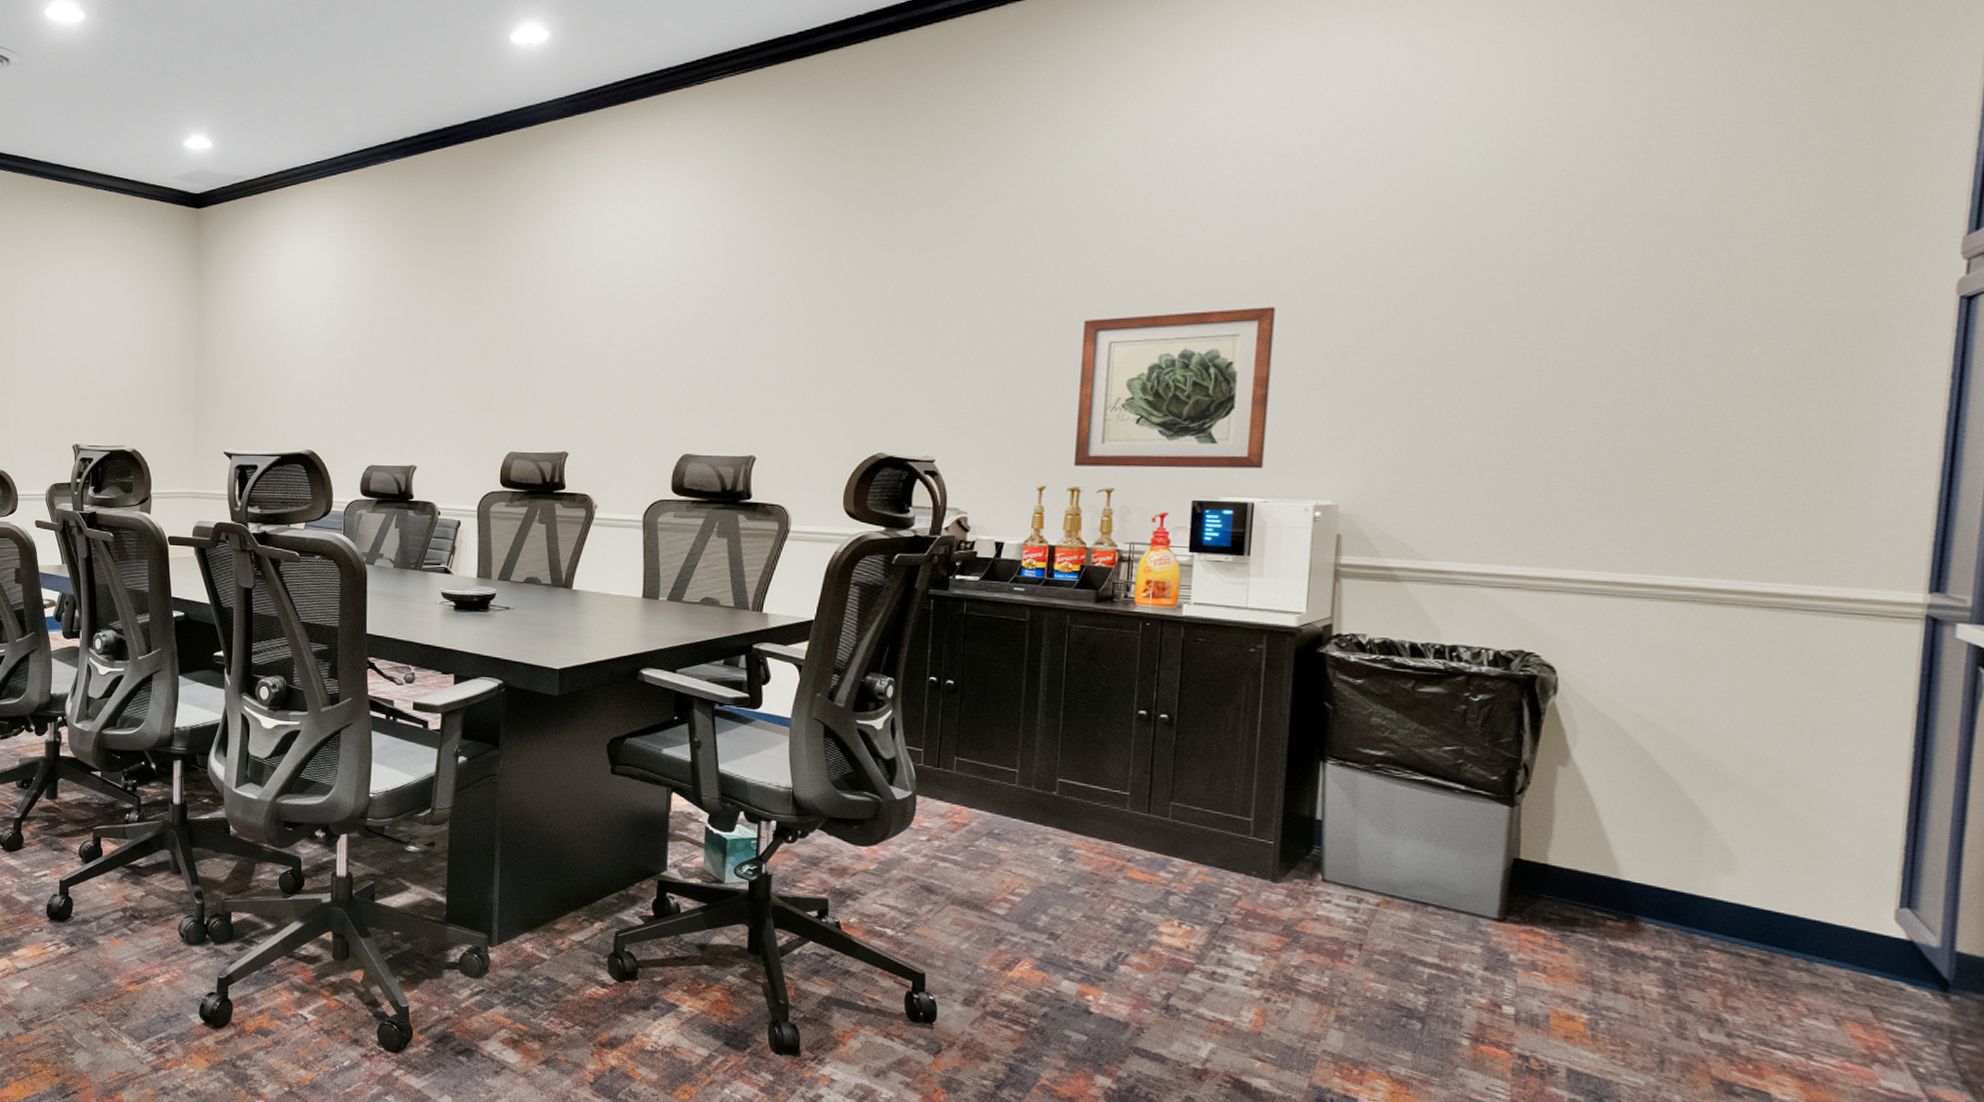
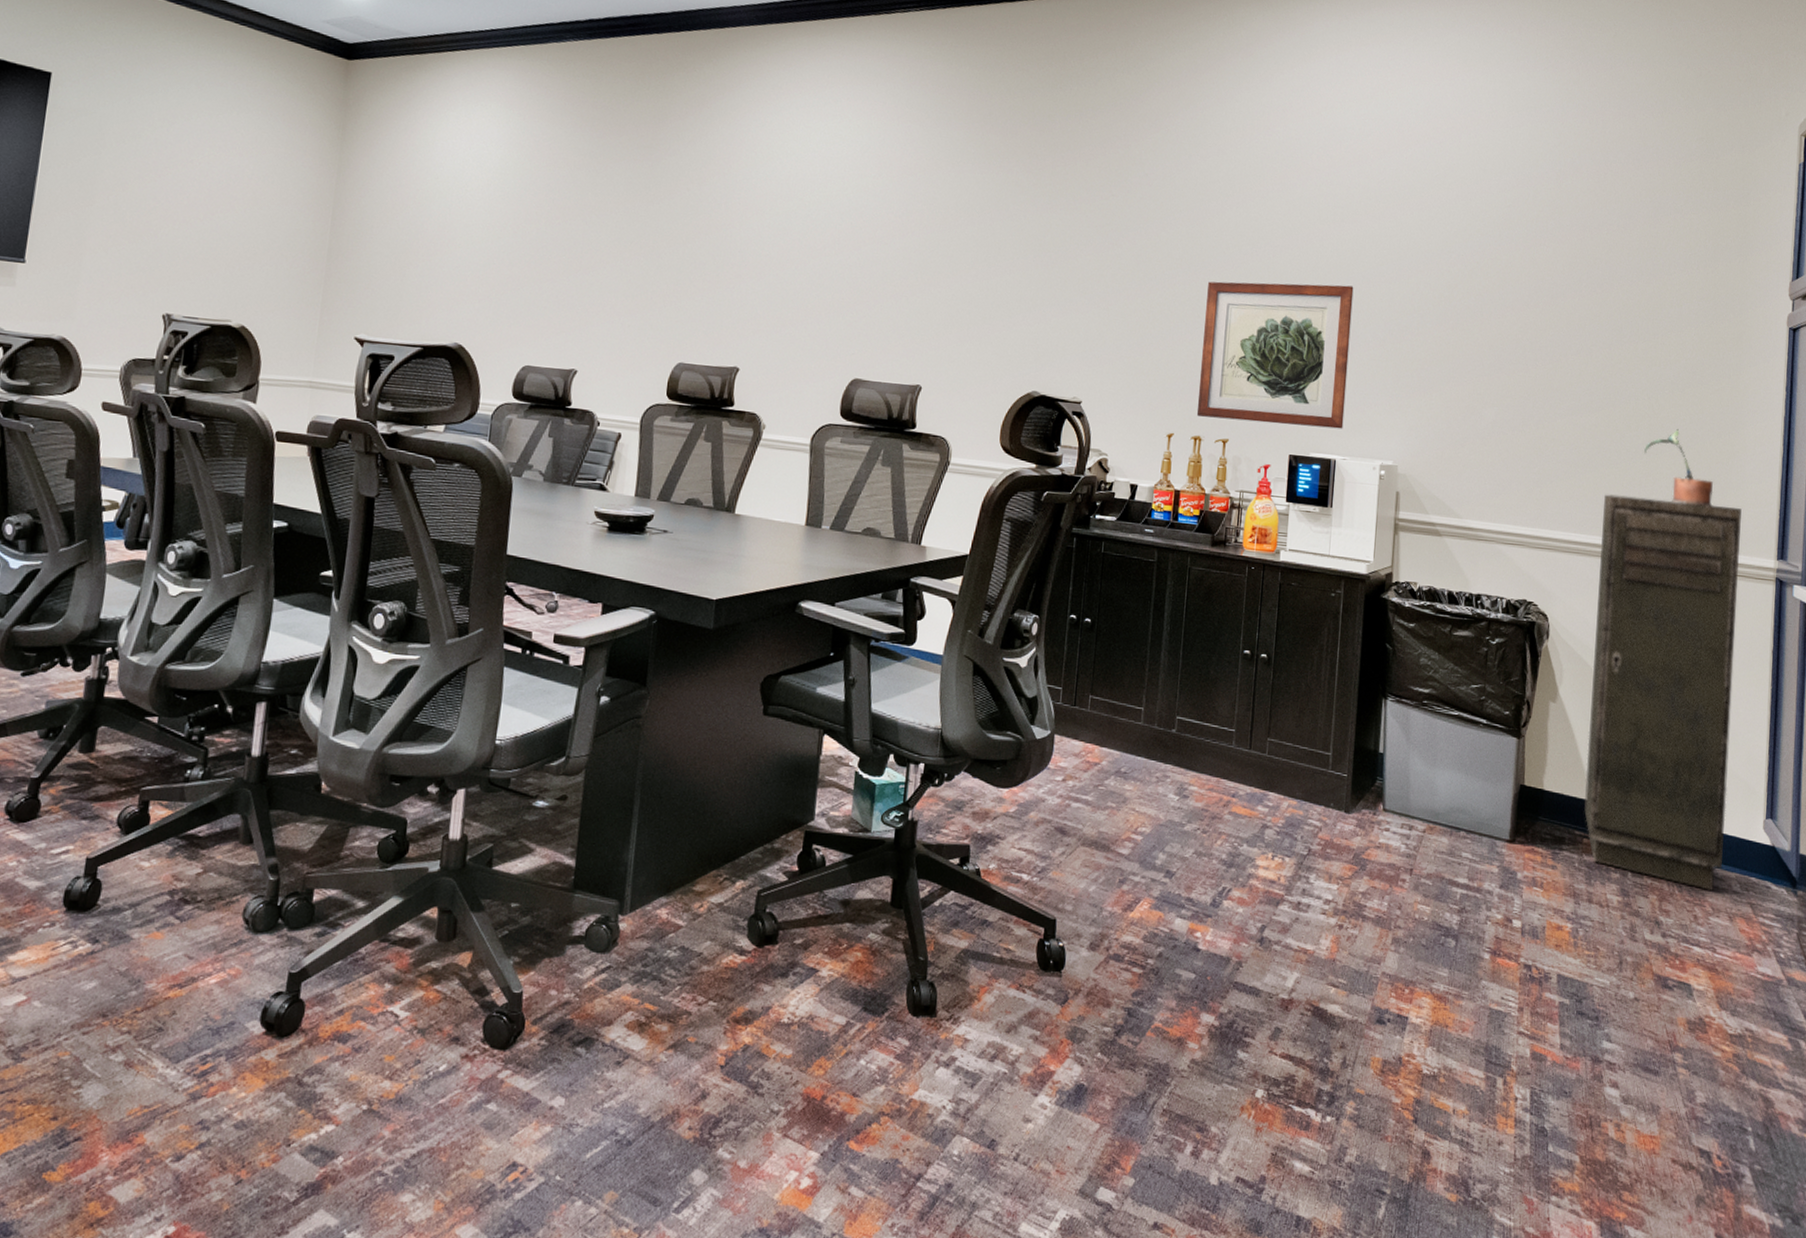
storage cabinet: none [1608,523,1869,988] -> present [1584,494,1742,891]
potted plant: none [1708,437,1822,530] -> present [1644,428,1713,506]

